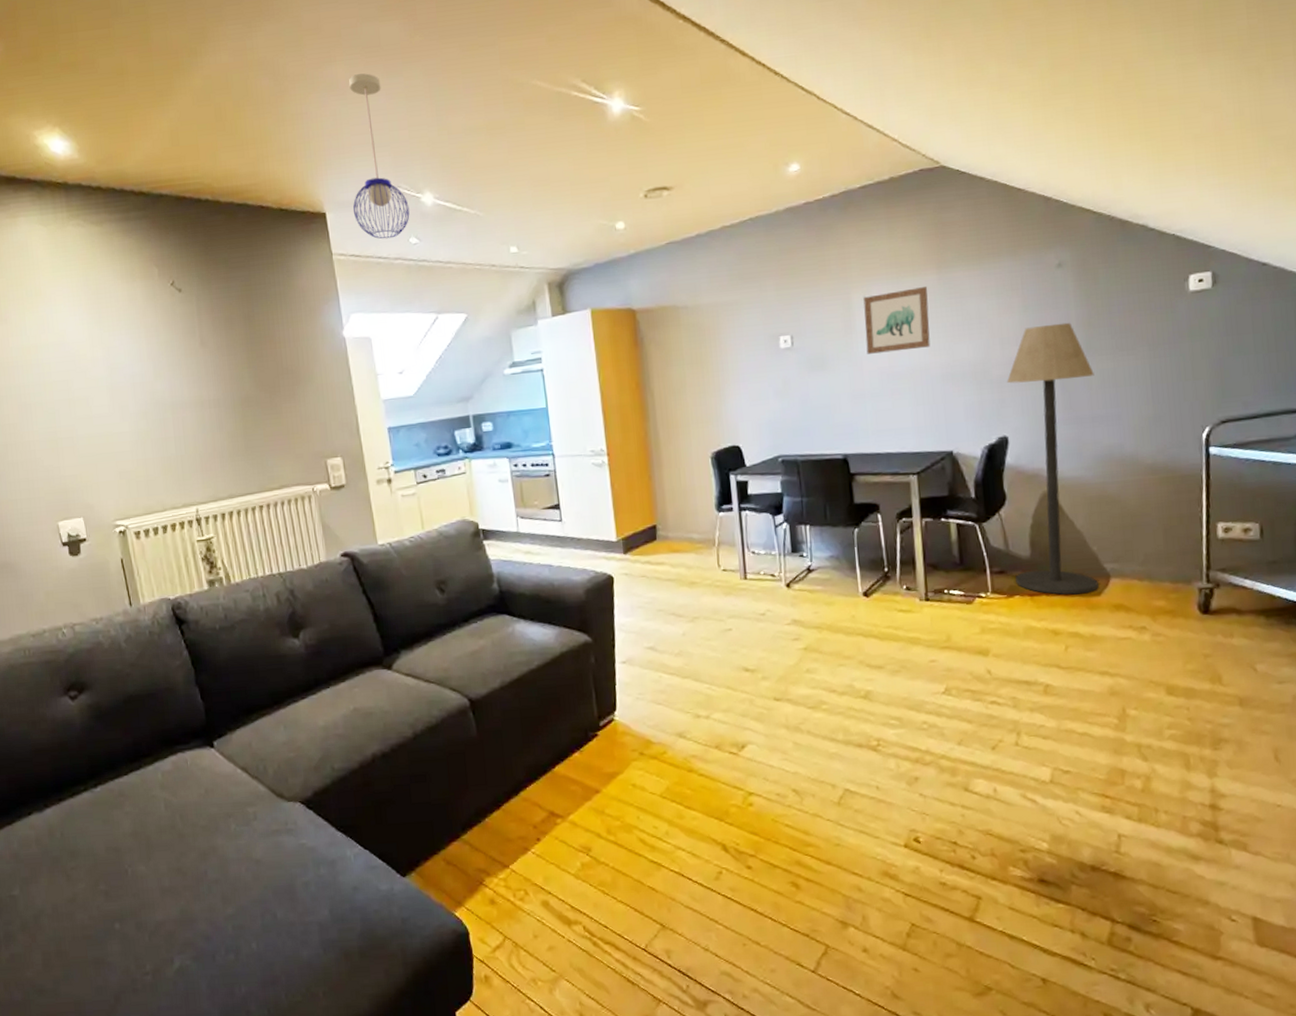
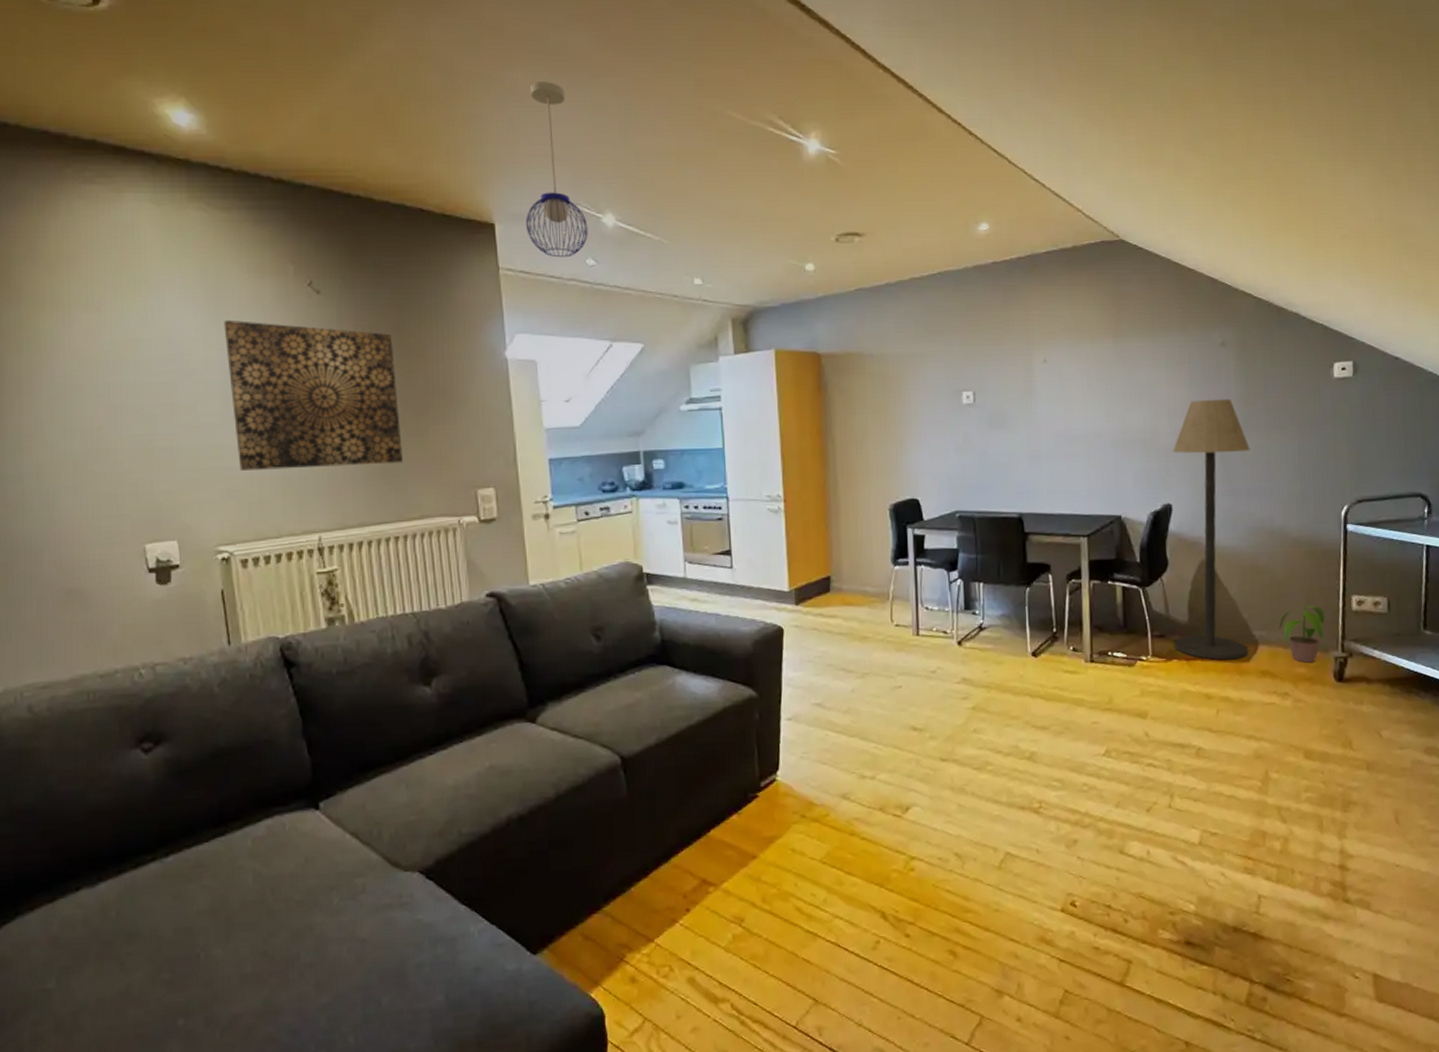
wall art: none [105,321,261,454] -> present [224,319,403,471]
wall art: present [863,287,931,354] -> none [1044,354,1104,416]
potted plant: none [1133,534,1186,595] -> present [1279,604,1325,663]

